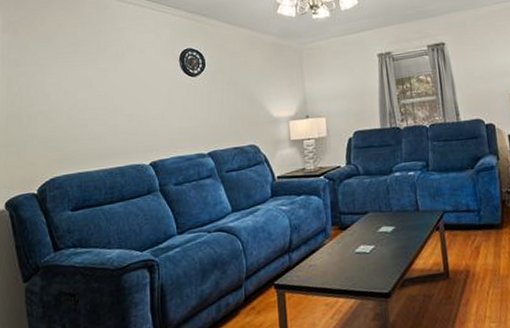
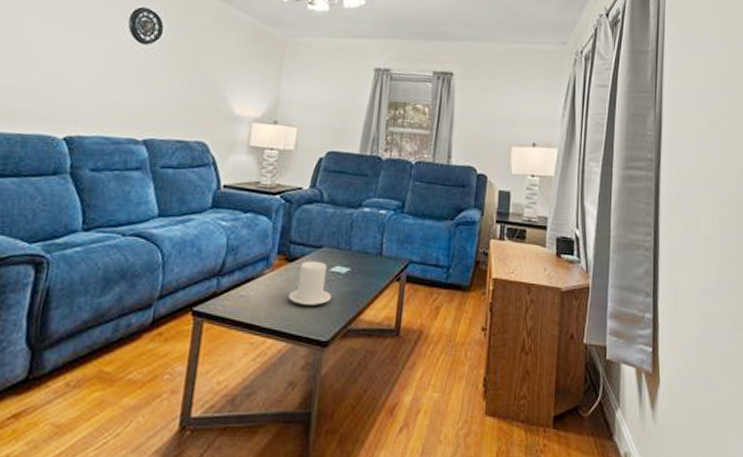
candle: none [348,225,385,265] -> present [288,260,332,305]

